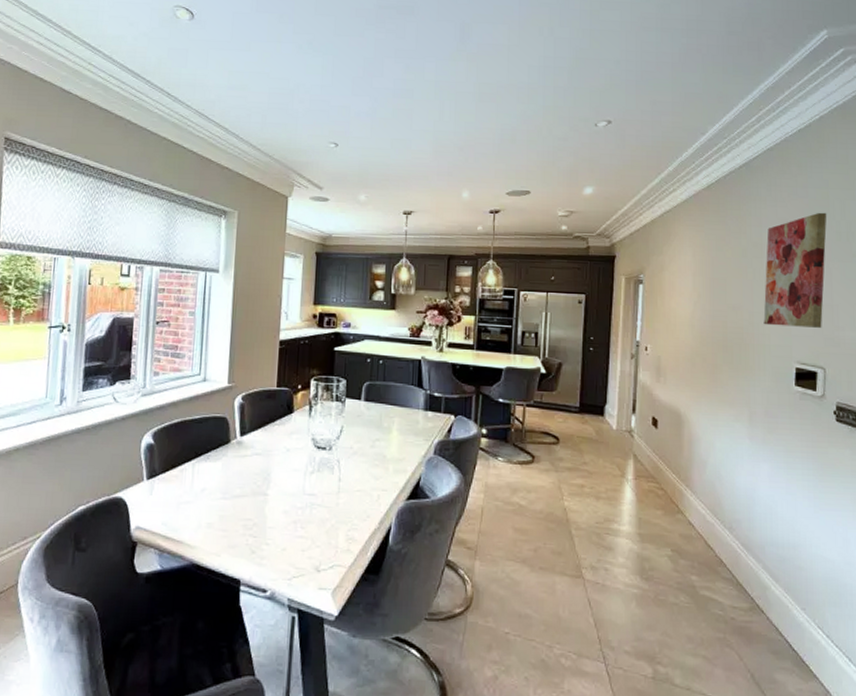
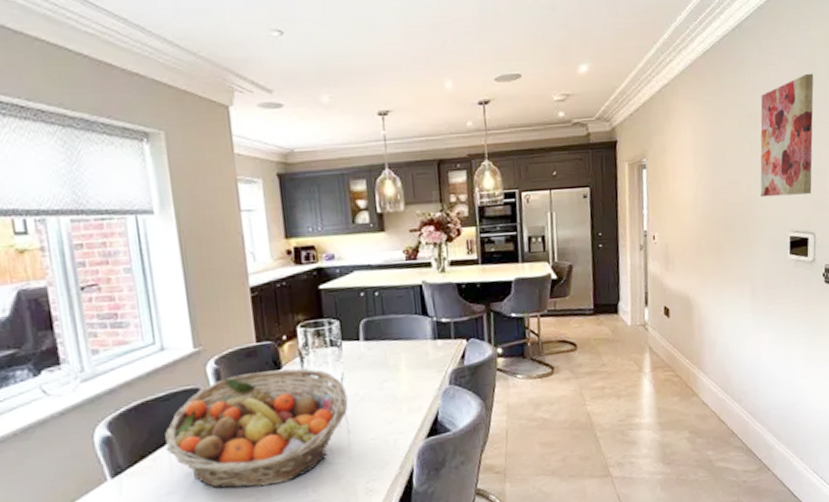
fruit basket: none [192,412,344,514] -> present [165,368,348,489]

